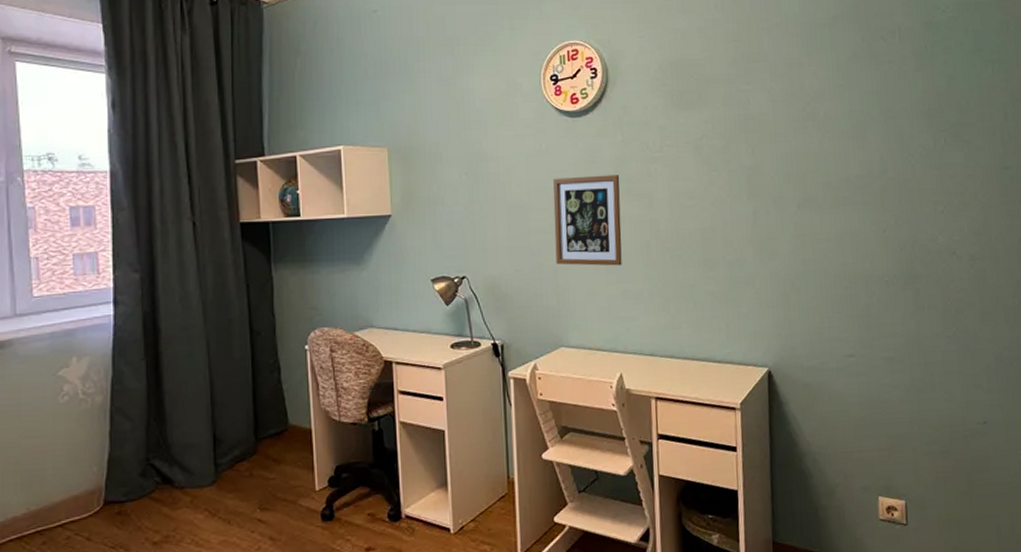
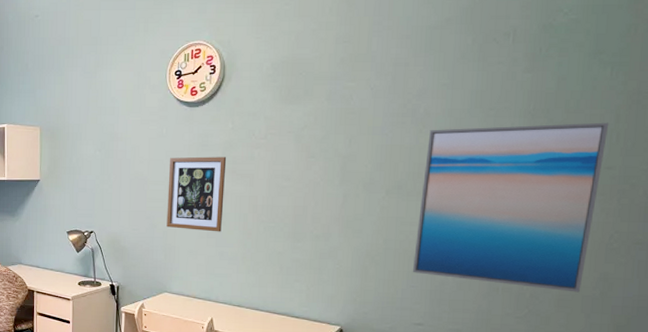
wall art: none [832,121,1002,304] -> present [412,122,609,293]

